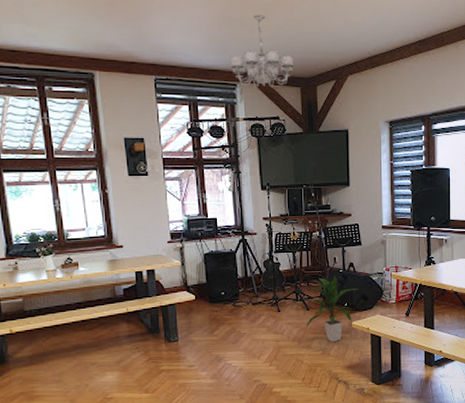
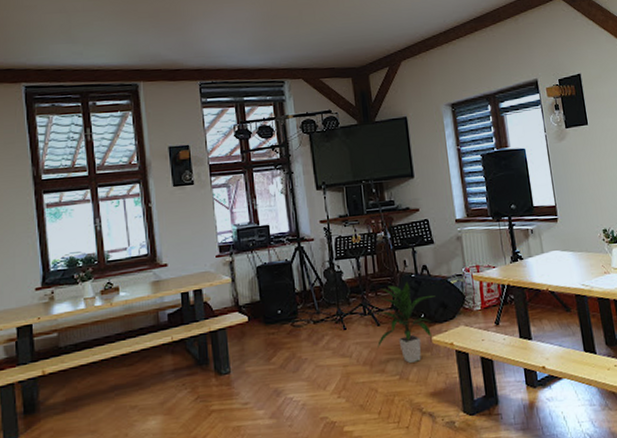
chandelier: present [230,14,294,89] -> none [276,10,343,84]

